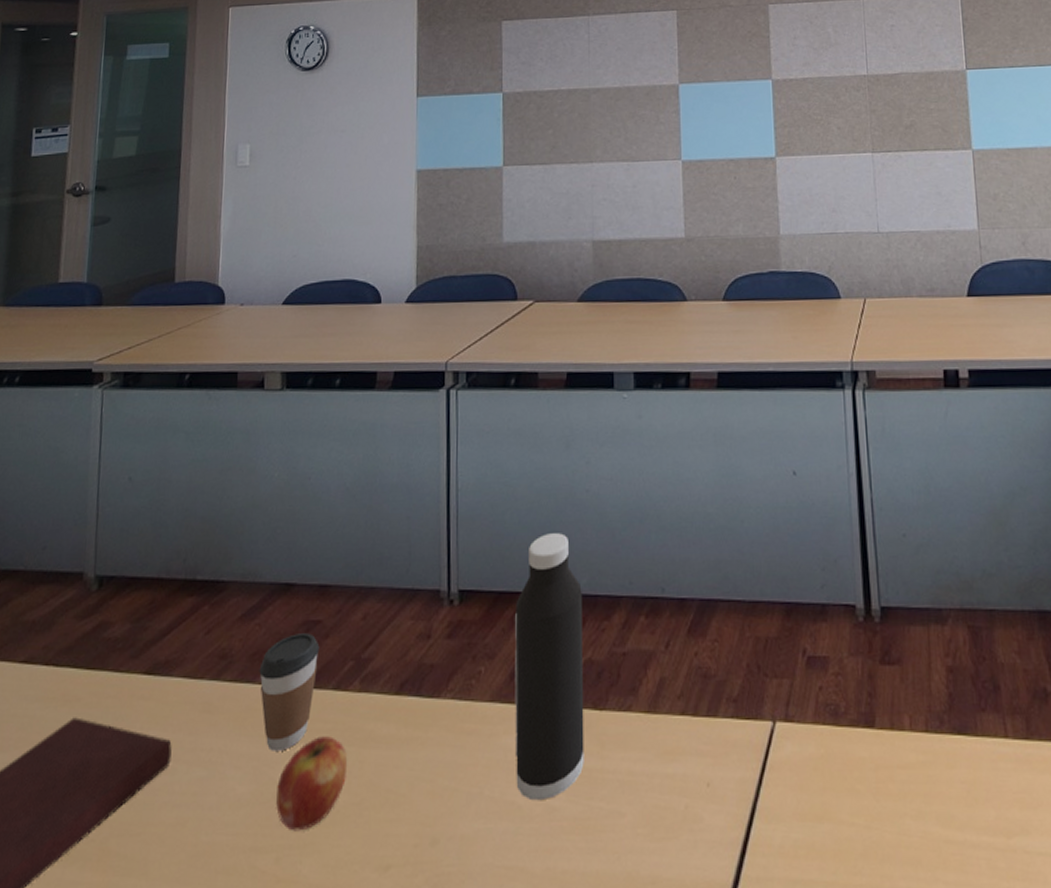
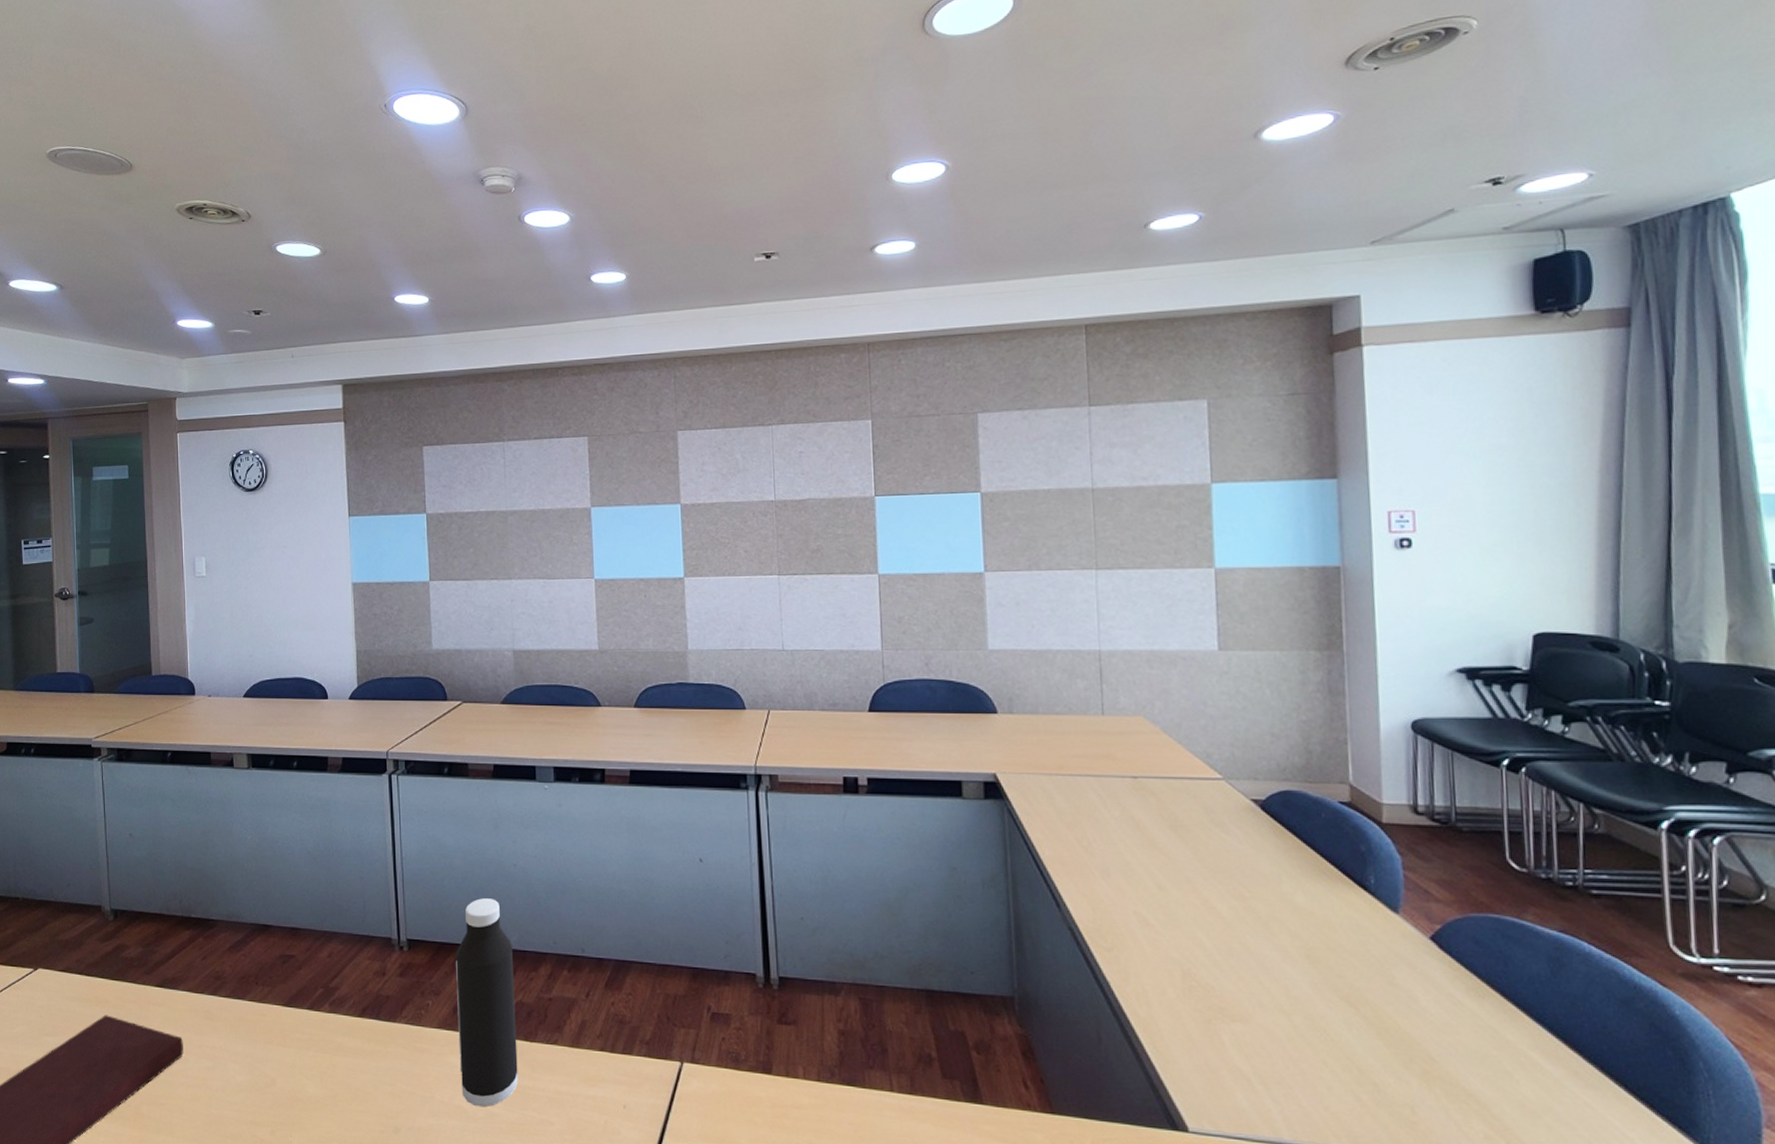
coffee cup: present [259,633,320,751] -> none [247,964,295,1053]
apple: present [276,736,348,831] -> none [268,1044,324,1113]

